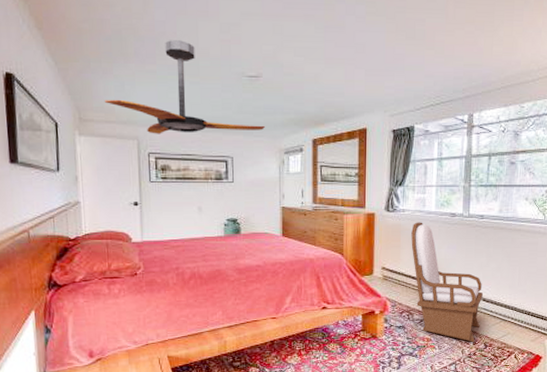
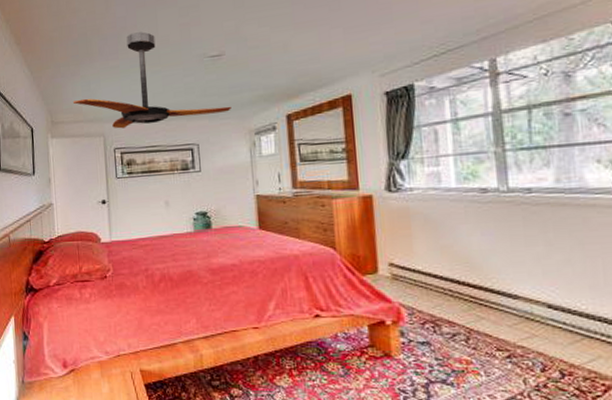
armchair: present [411,222,483,342] -> none [425,202,549,368]

